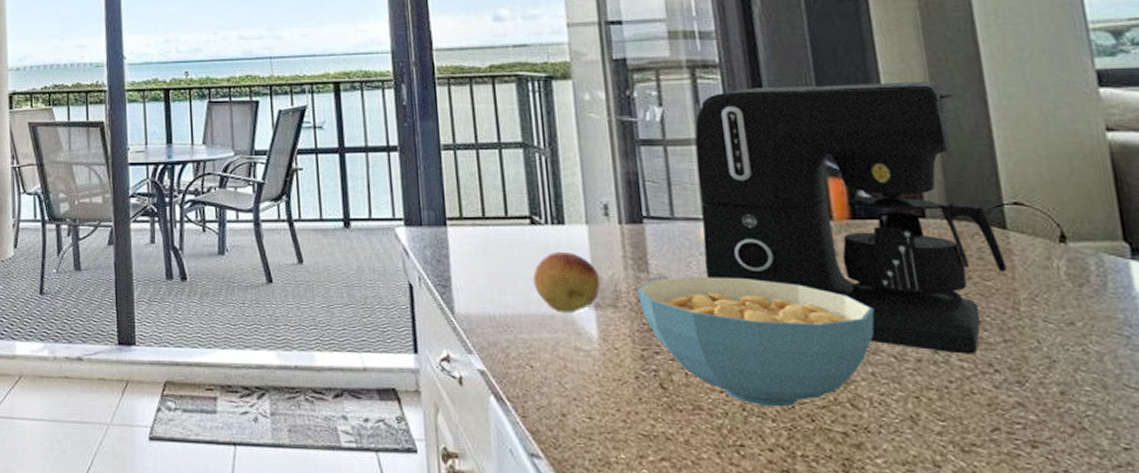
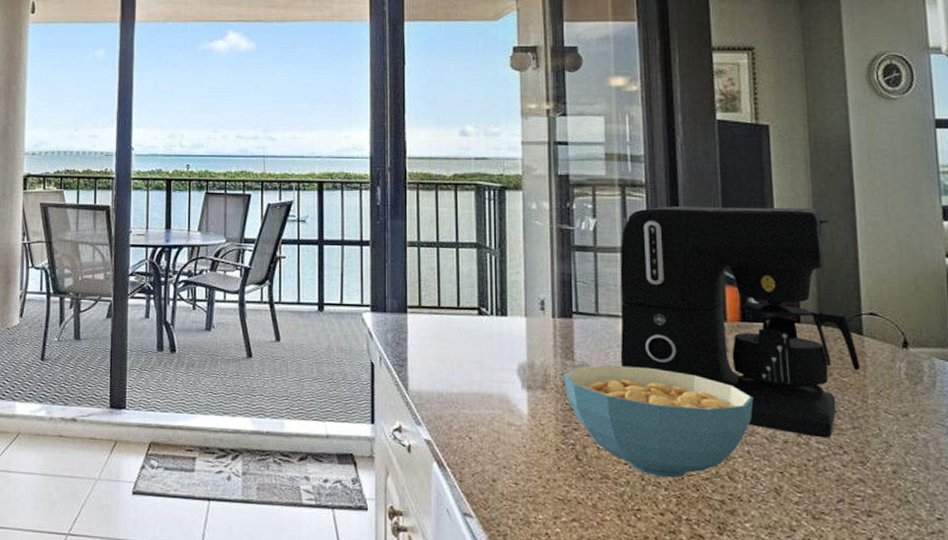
fruit: present [533,251,601,313] -> none [477,339,533,393]

